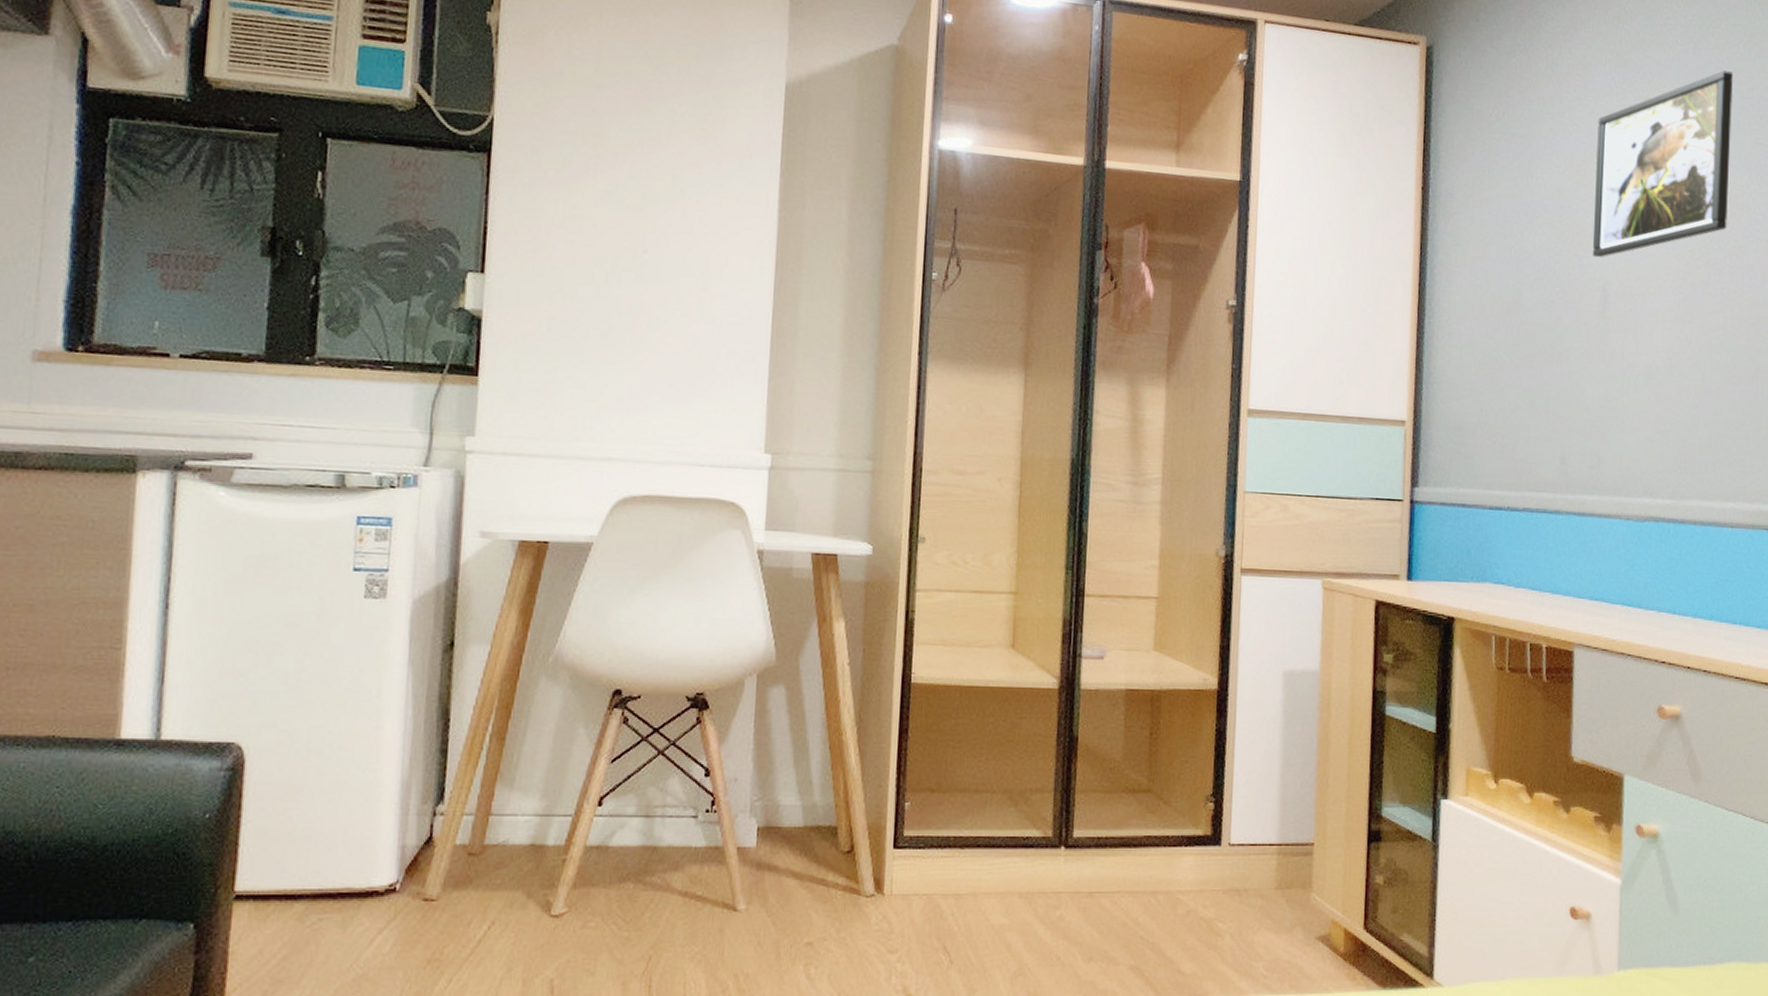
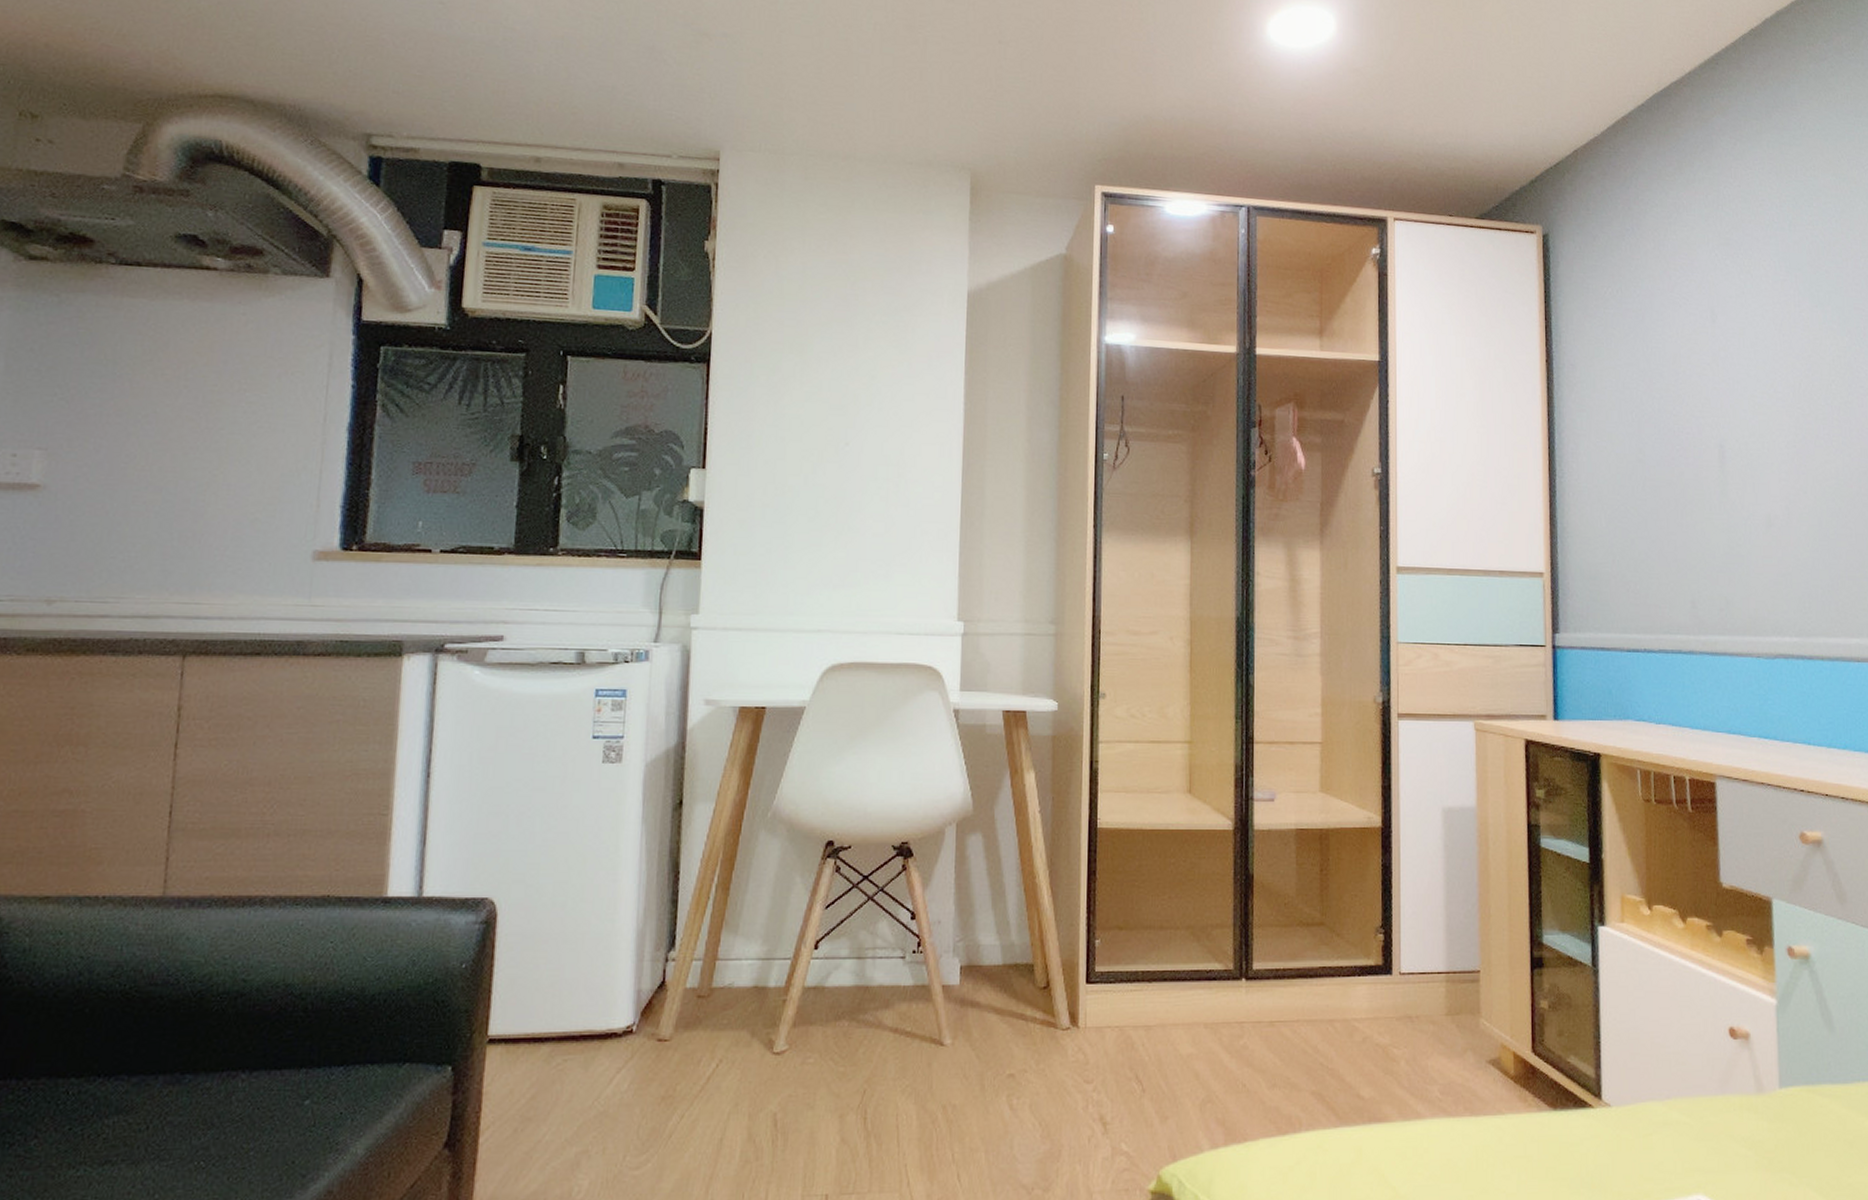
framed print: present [1592,70,1734,258] -> none [1705,244,1833,418]

